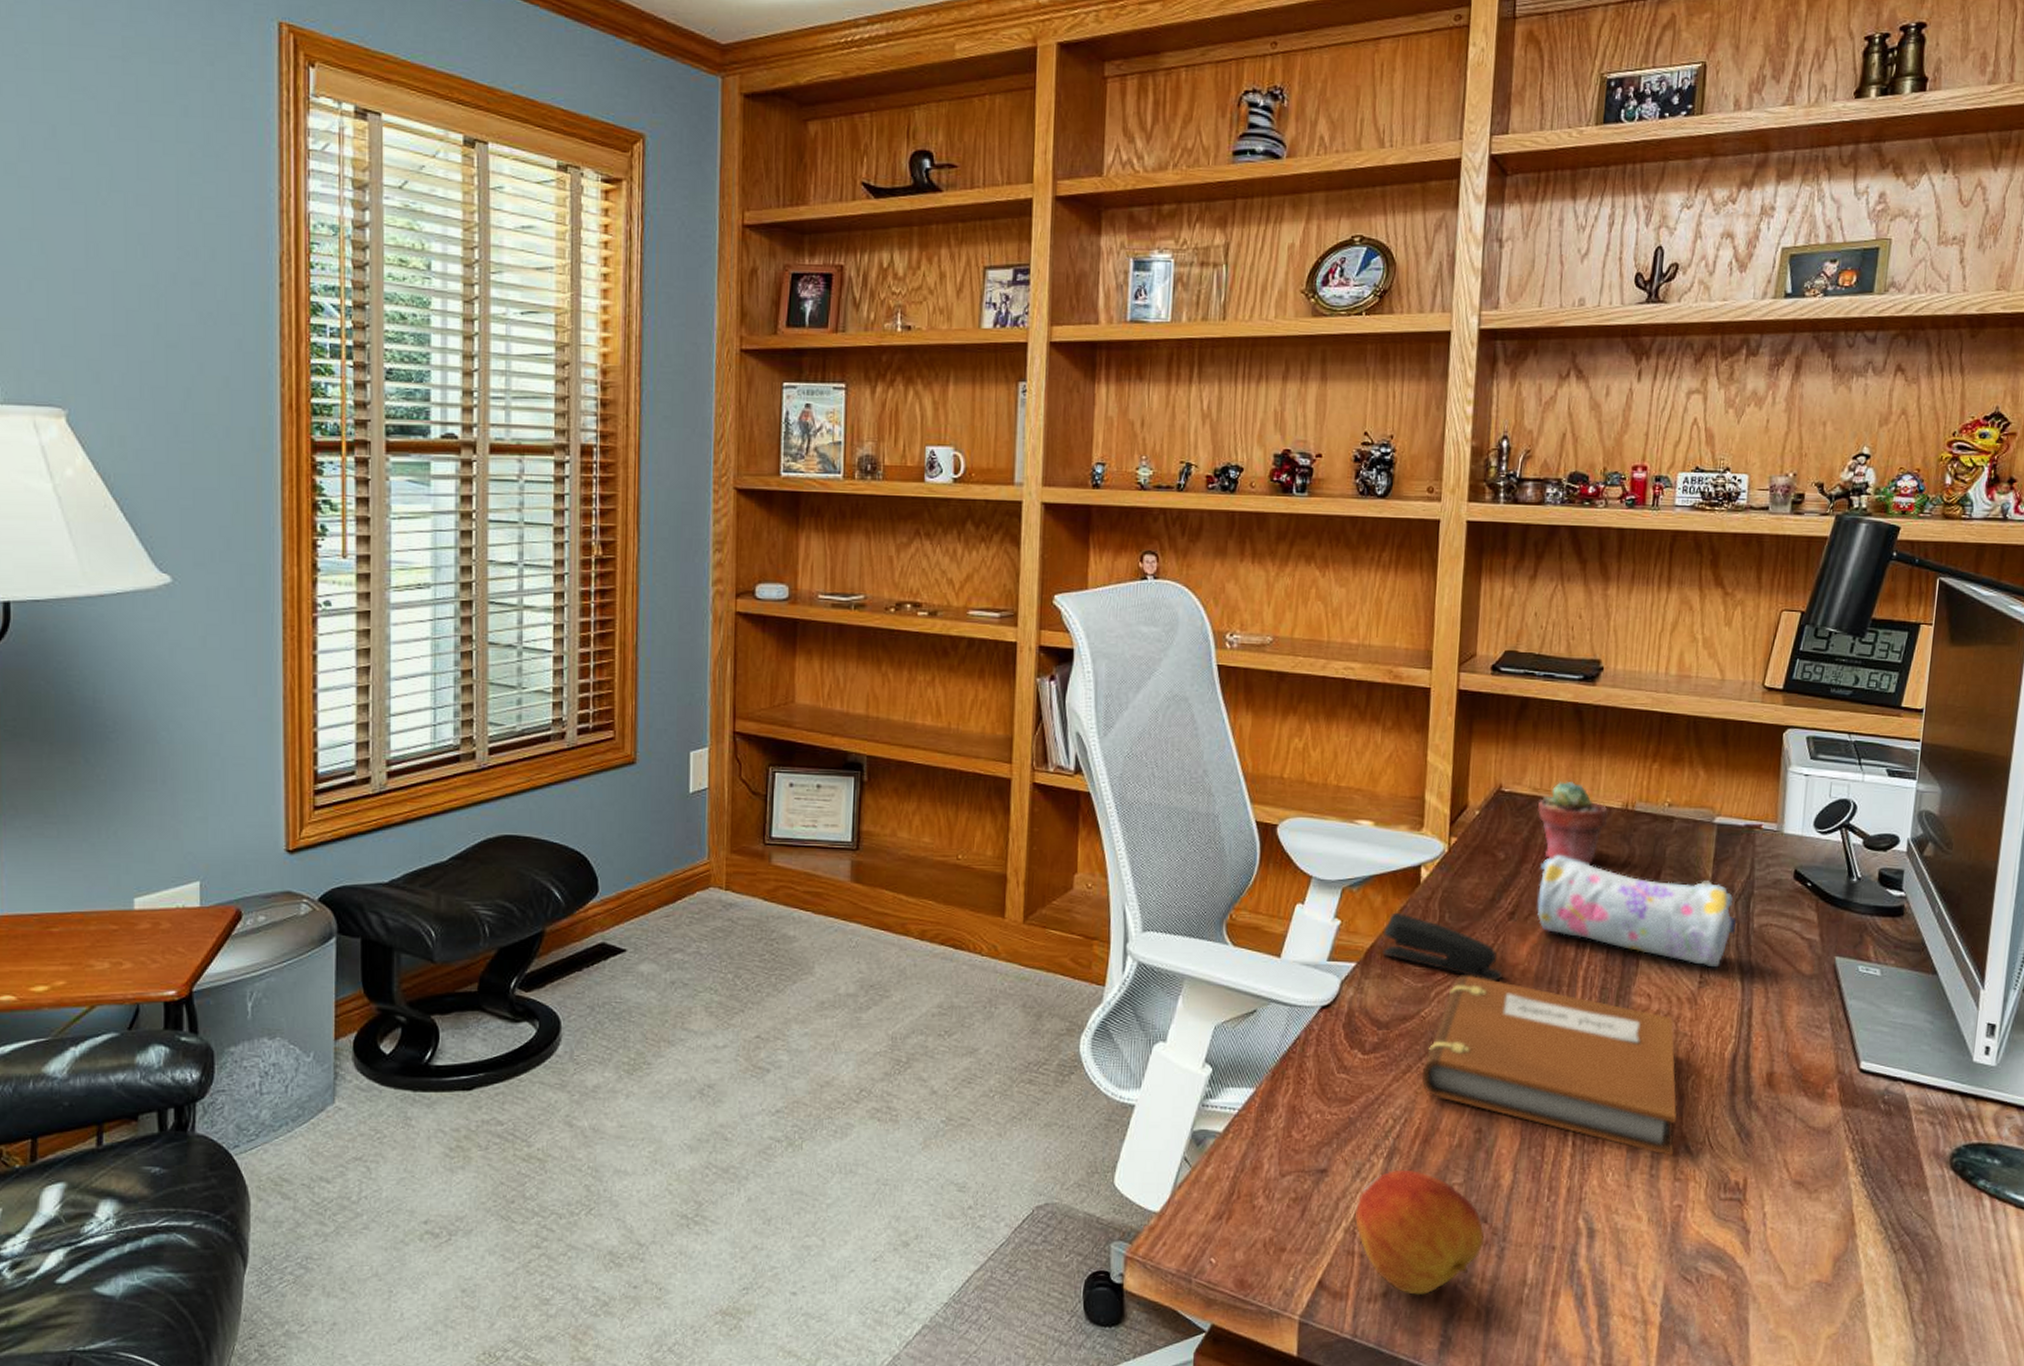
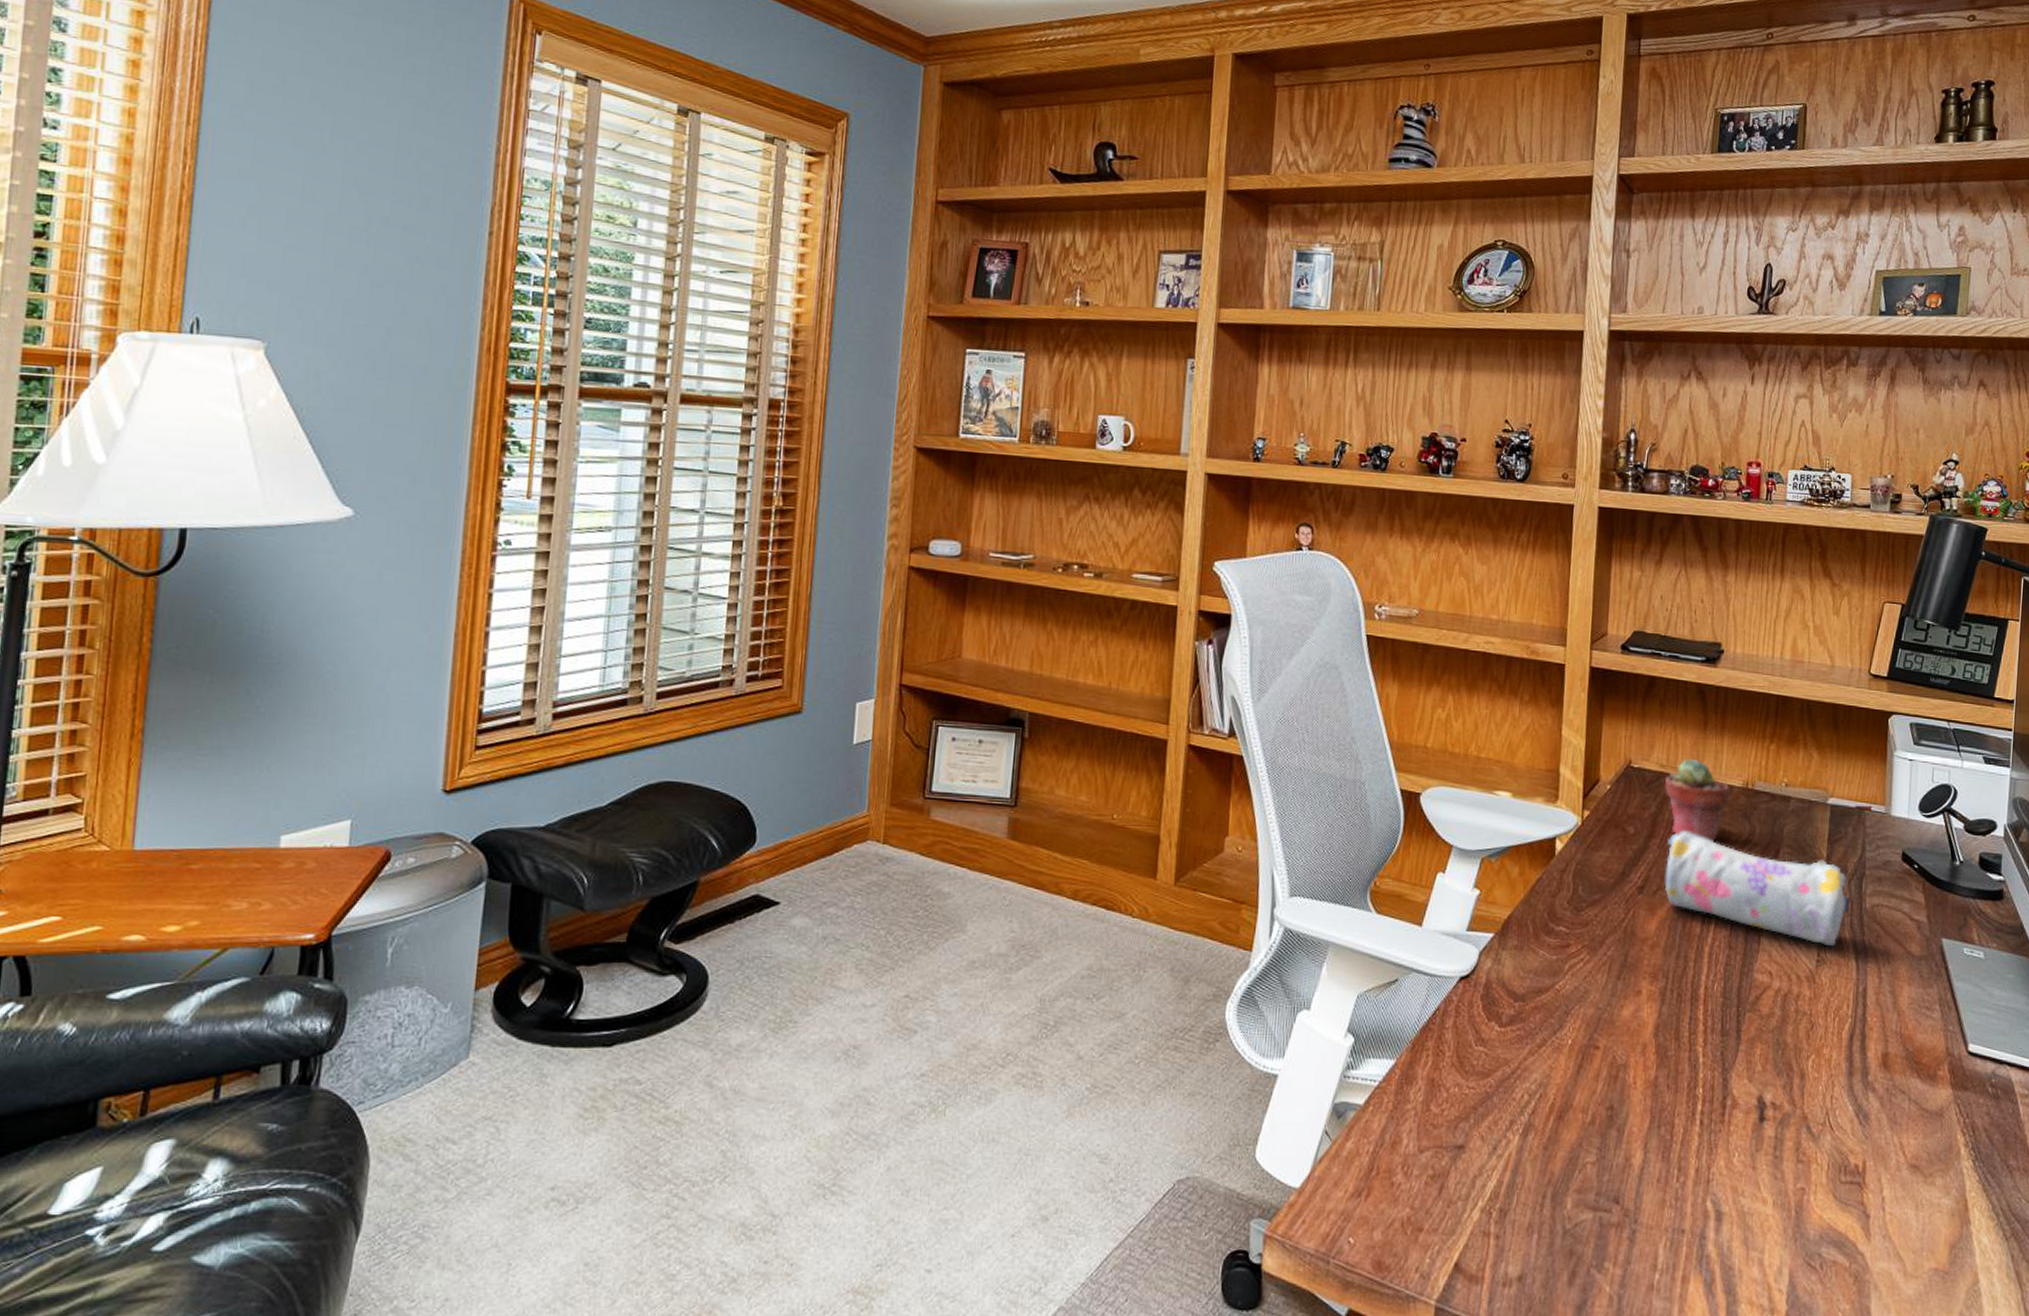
fruit: present [1355,1170,1485,1295] -> none [1491,1148,1617,1279]
stapler: present [1382,912,1503,980] -> none [1519,884,1633,954]
notebook: present [1422,975,1677,1157] -> none [1557,948,1799,1138]

